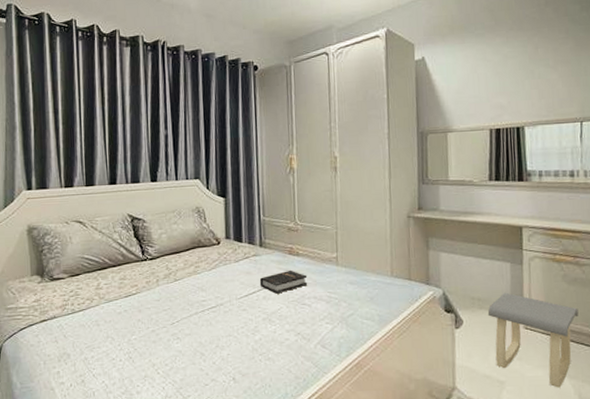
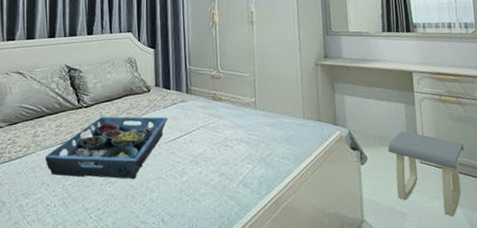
serving tray: none [109,269,240,336] -> present [44,116,169,180]
hardback book: present [259,270,308,294] -> none [186,114,230,137]

